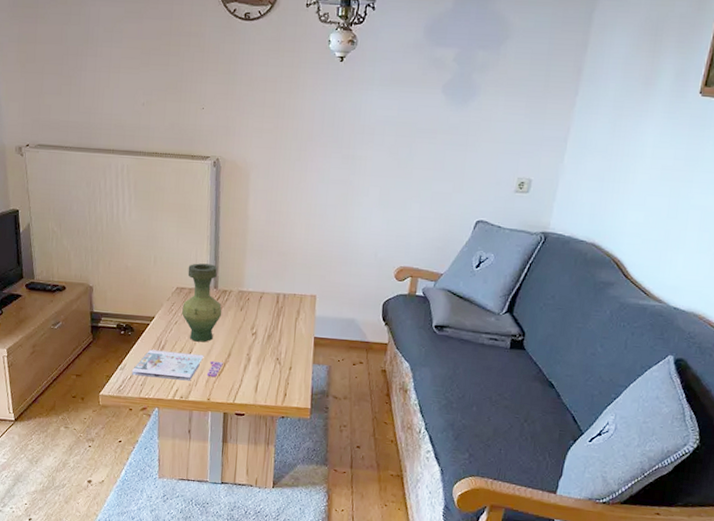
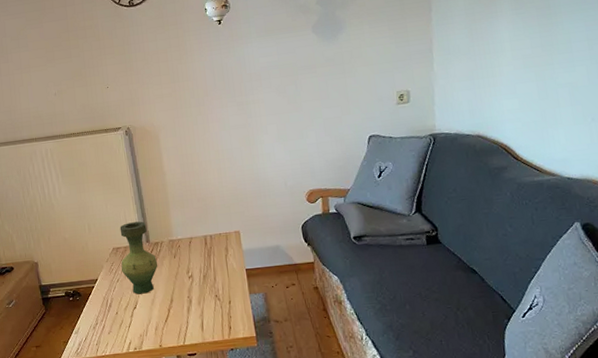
magazine: present [131,349,223,381] -> none [85,305,168,337]

